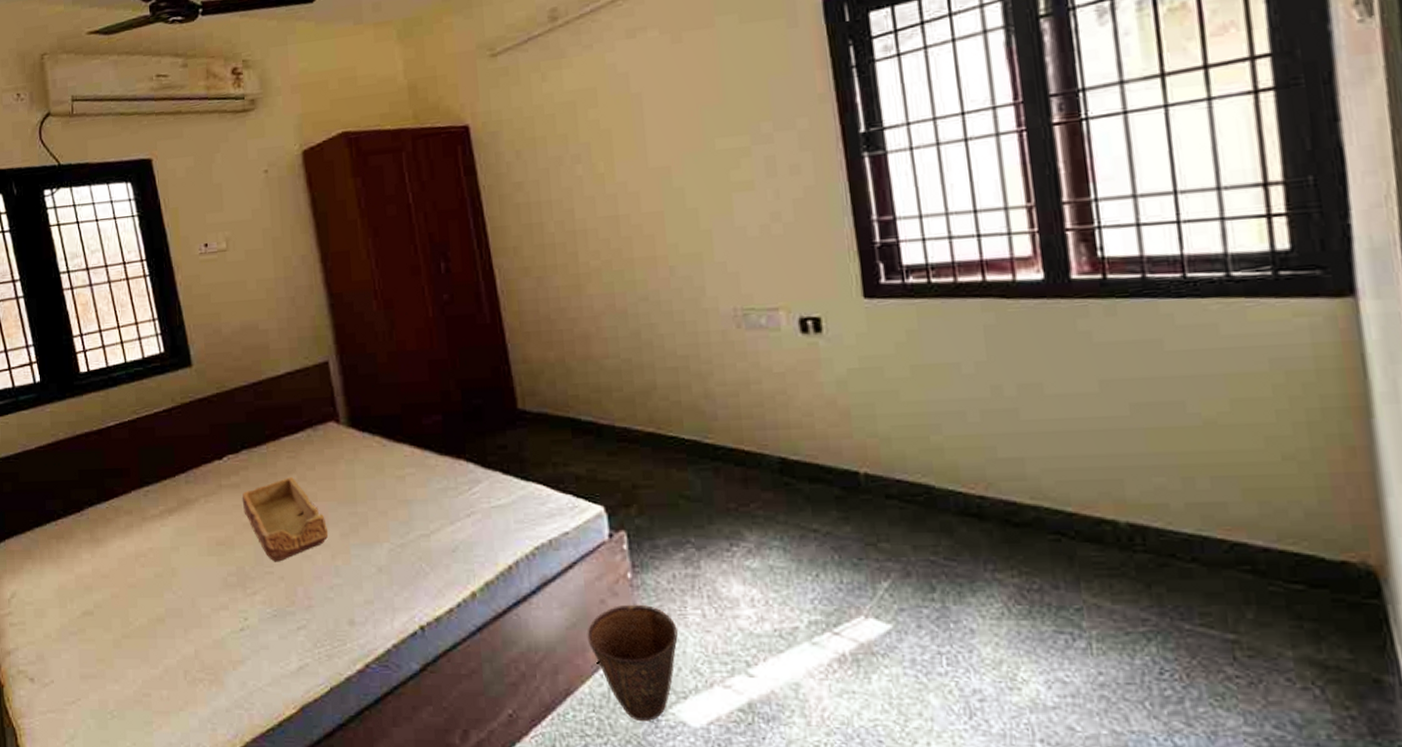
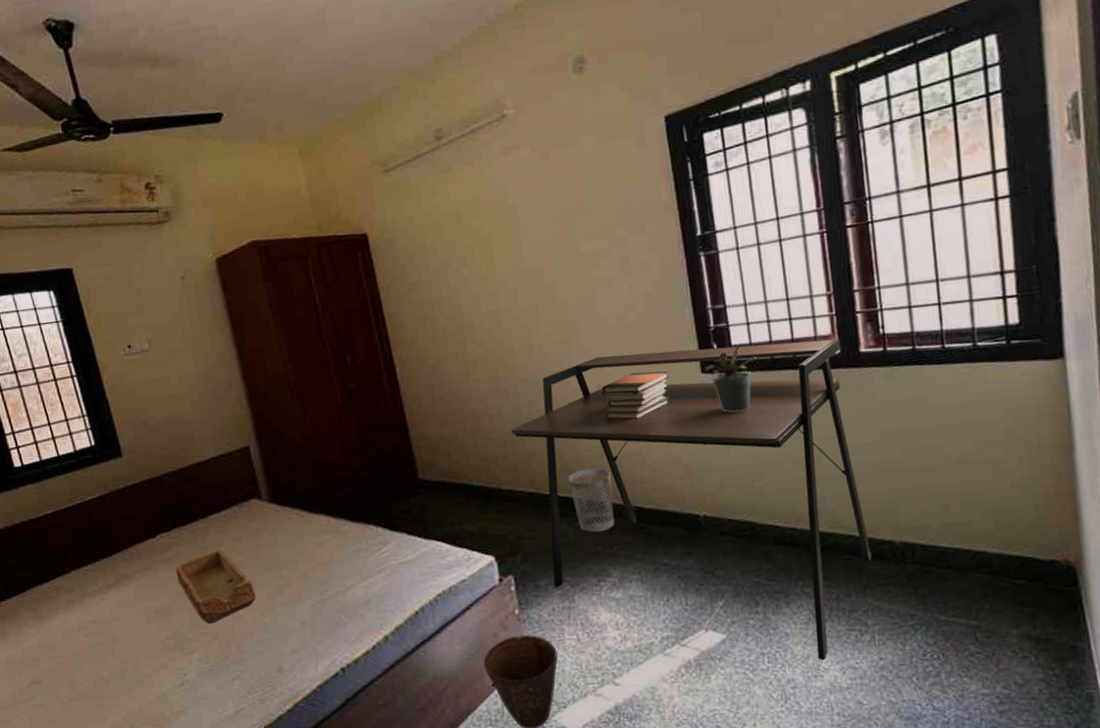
desk: none [628,261,1088,668] -> present [511,338,872,660]
wastebasket: none [695,407,752,486] -> present [567,468,615,533]
book stack: none [738,293,823,351] -> present [601,371,670,420]
potted plant: none [867,264,934,347] -> present [704,344,756,413]

